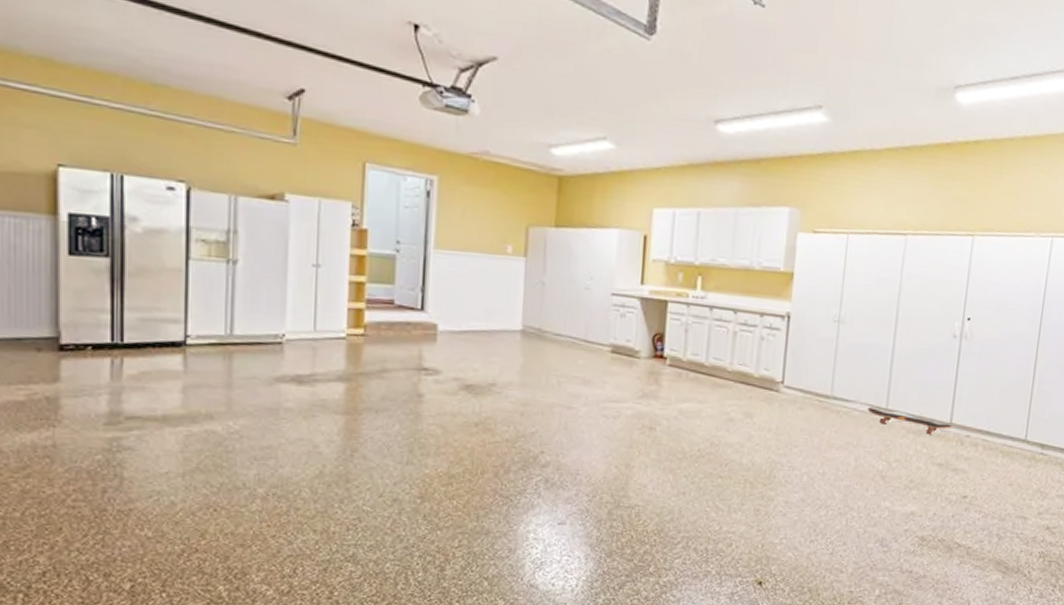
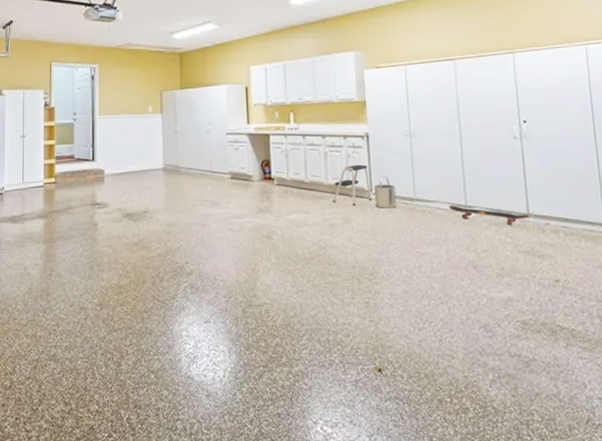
step stool: none [735,349,783,400] -> present [332,164,372,206]
bucket: none [784,367,812,405] -> present [374,176,397,208]

